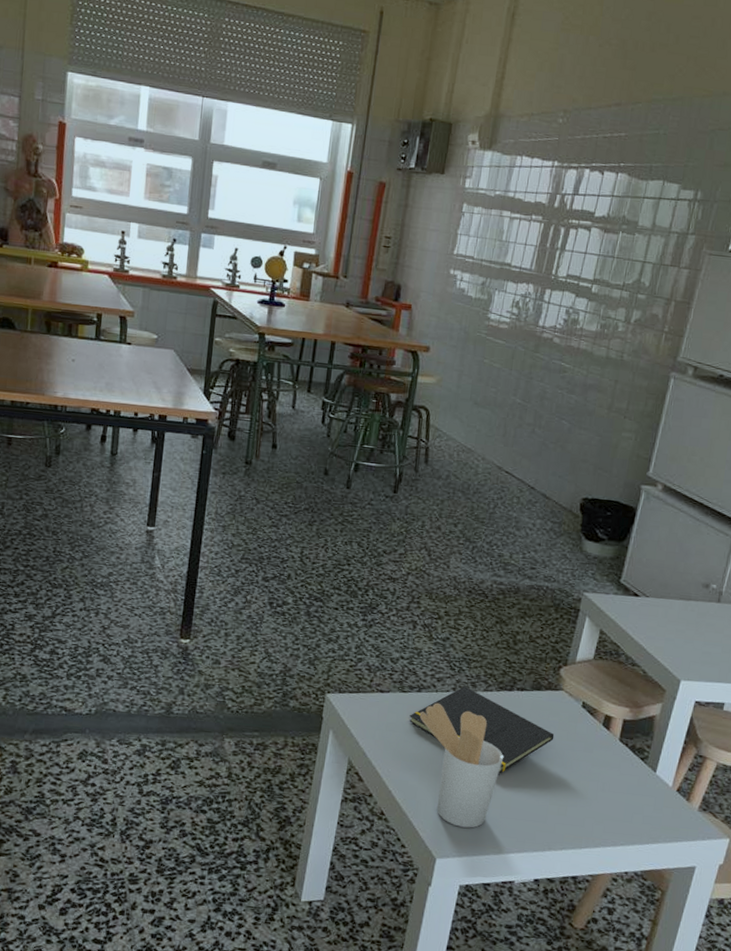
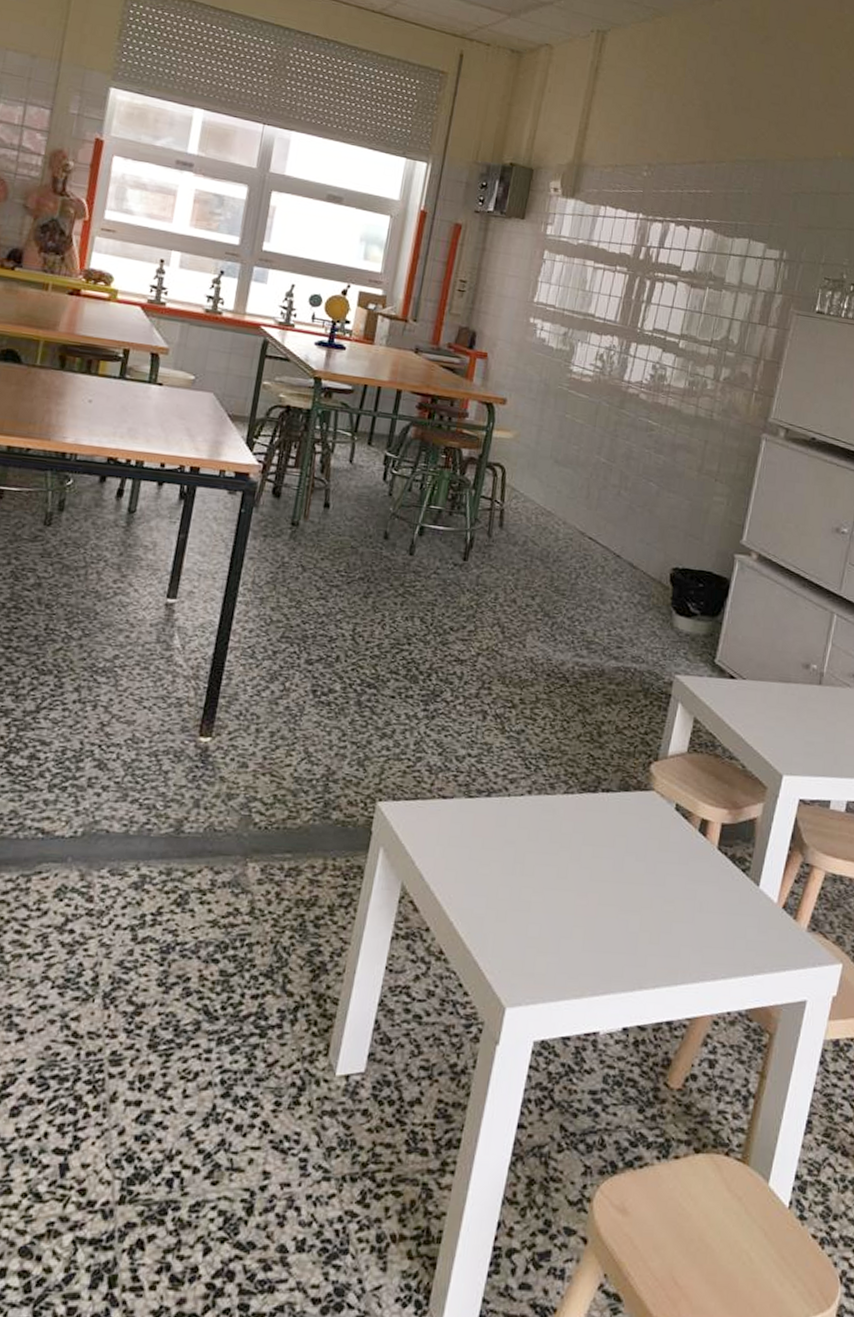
notepad: present [409,686,555,774] -> none [476,788,645,895]
utensil holder: present [419,702,503,828] -> none [488,809,586,966]

